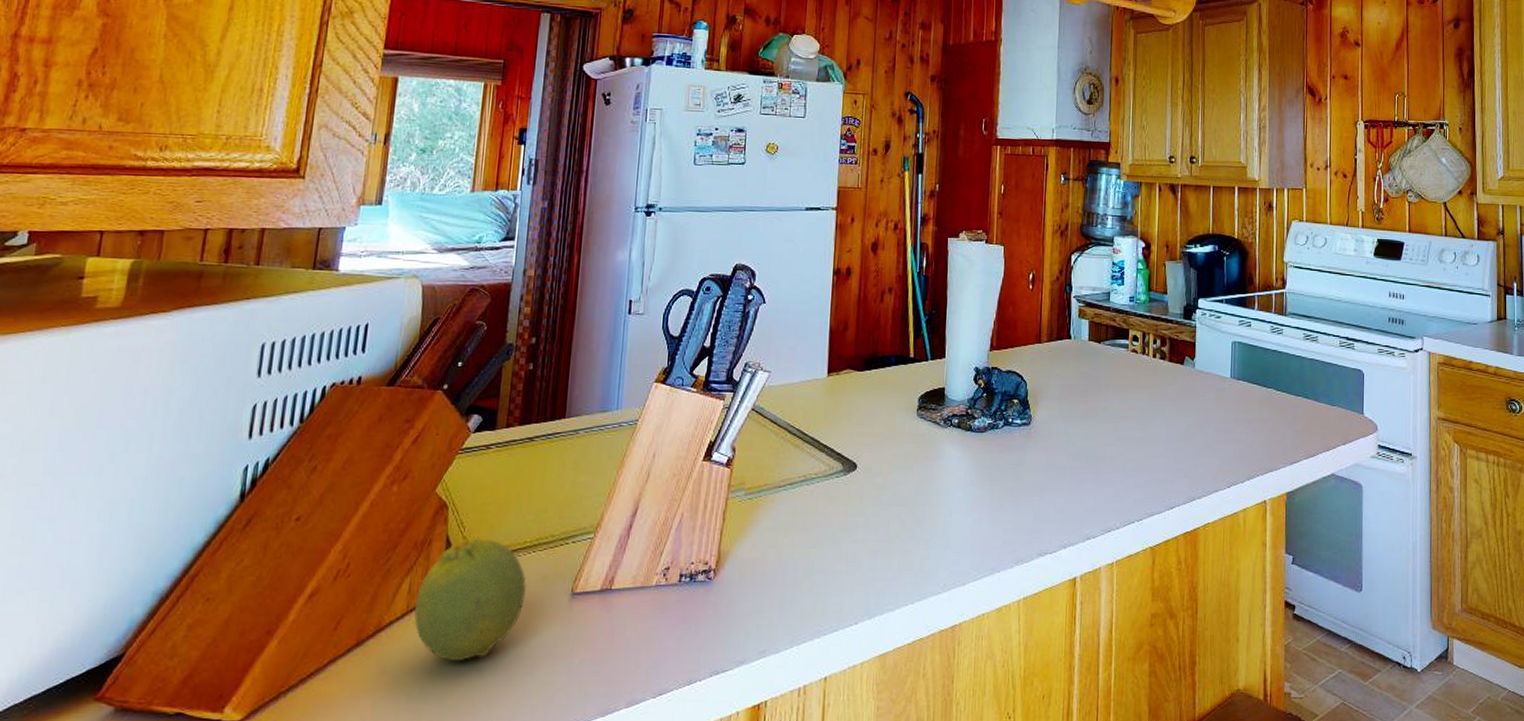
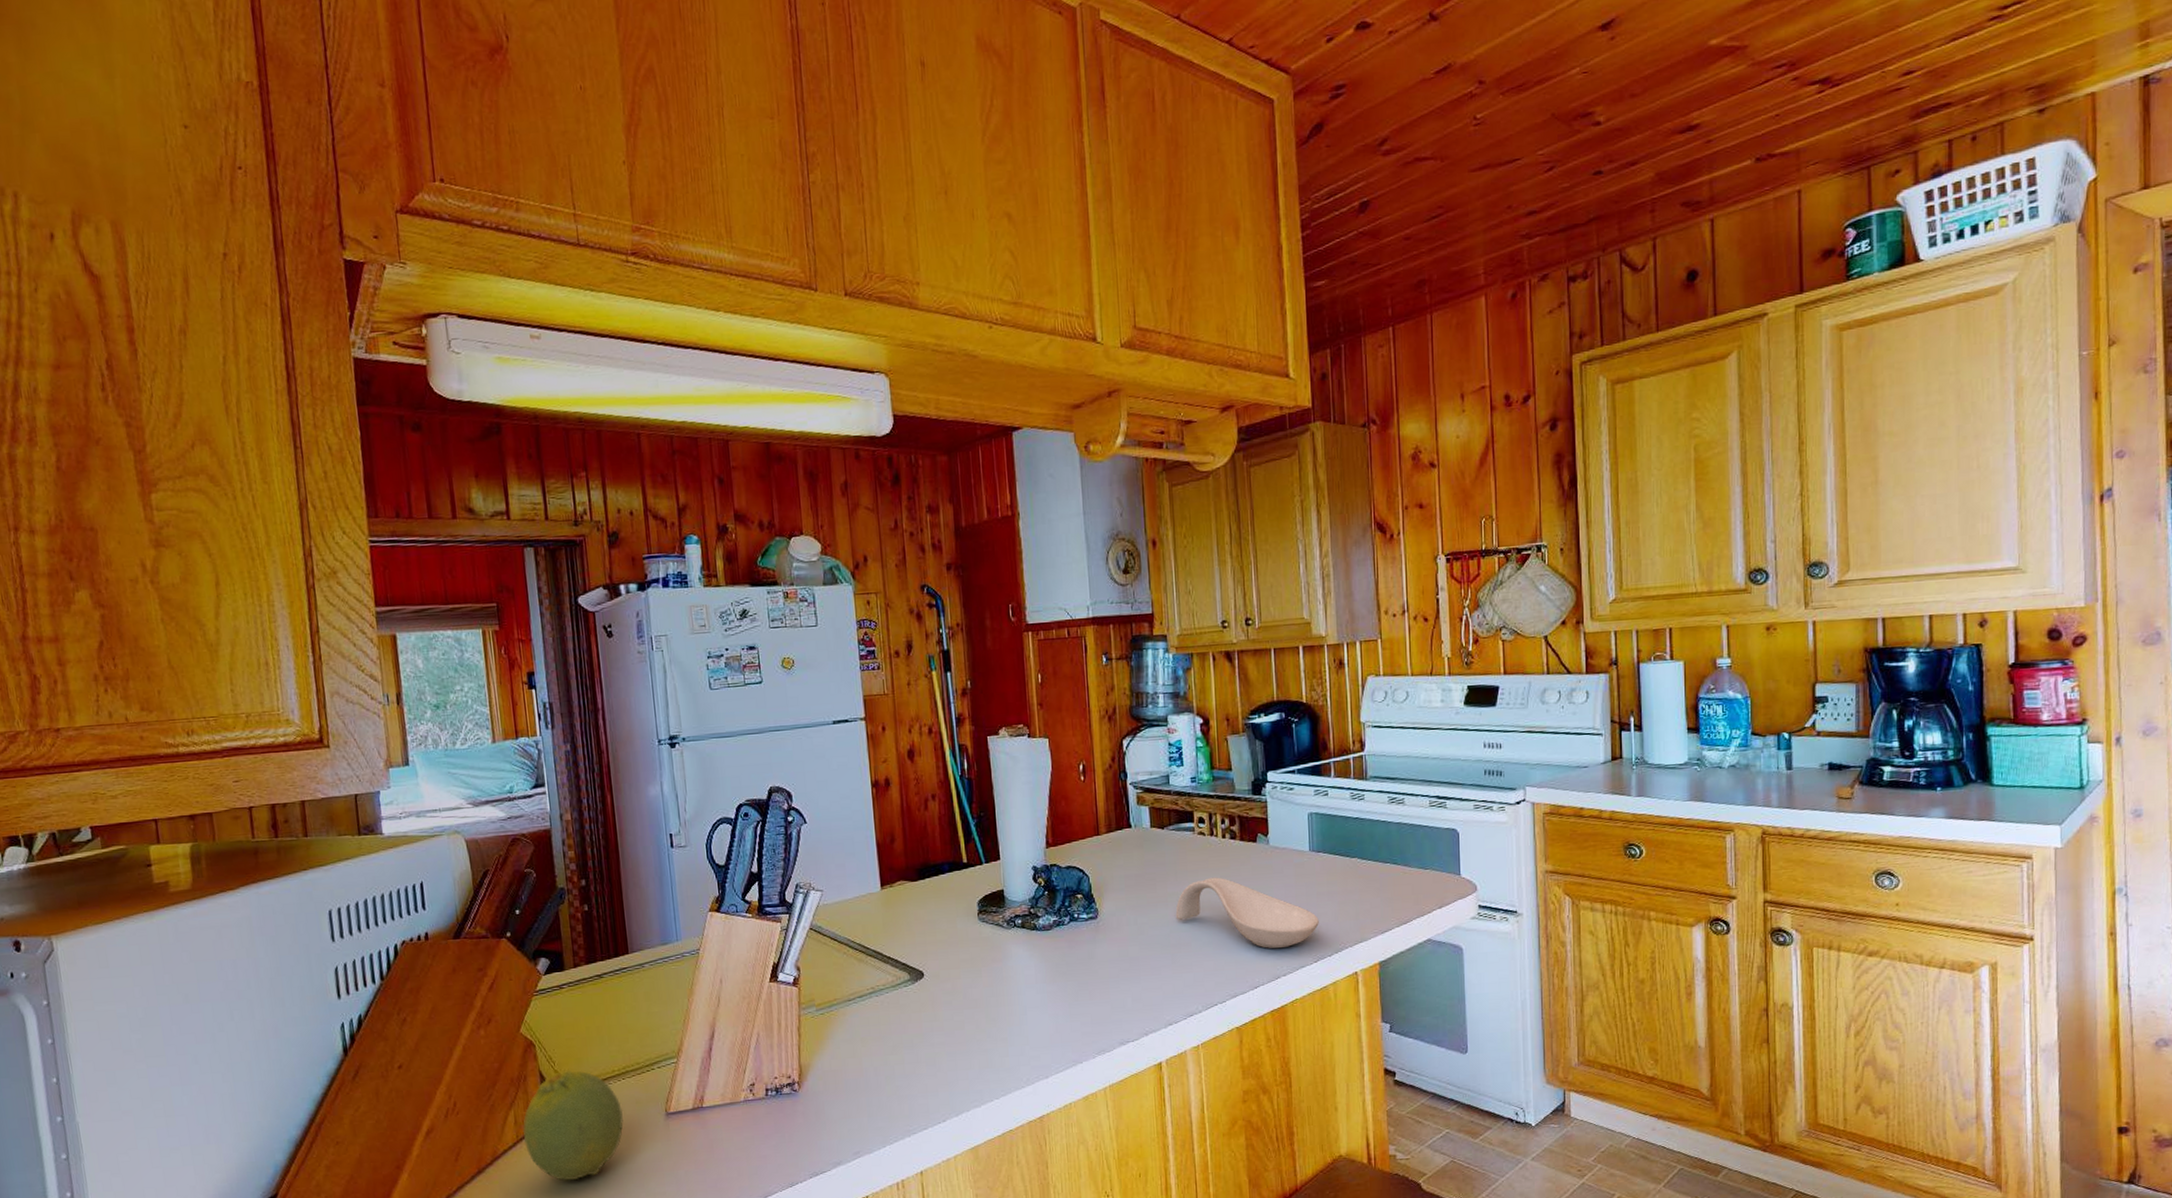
spoon rest: none [1103,395,1235,471] -> present [1175,877,1319,949]

